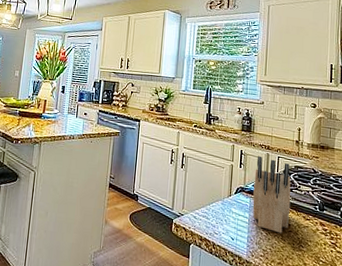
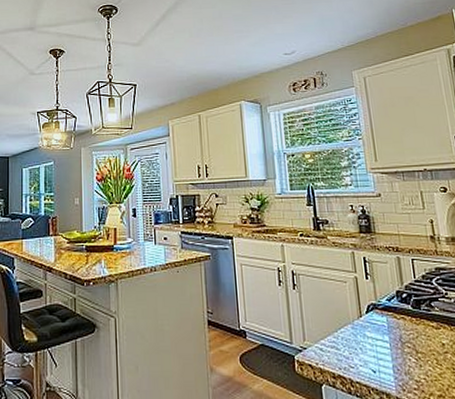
knife block: present [252,155,291,233] -> none [386,261,443,357]

